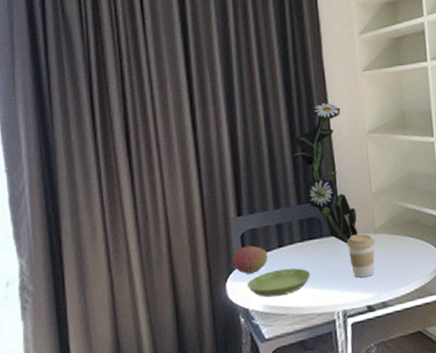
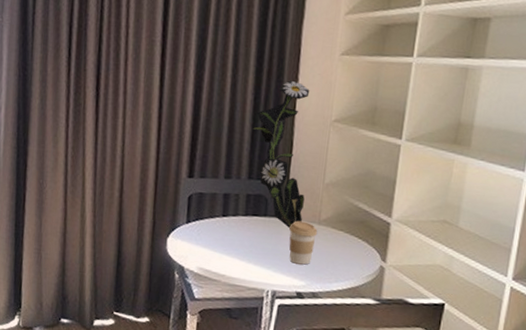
fruit: present [231,245,268,274] -> none [175,207,211,235]
saucer: present [247,268,311,297] -> none [186,237,249,263]

